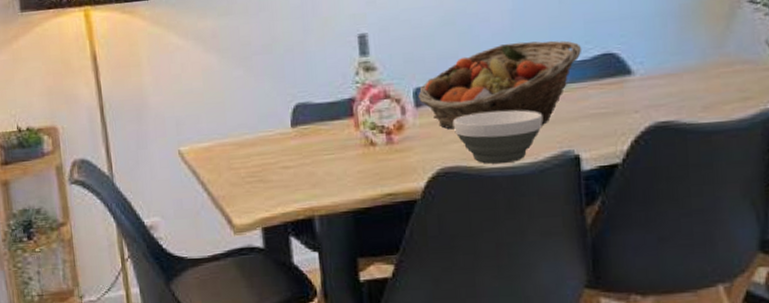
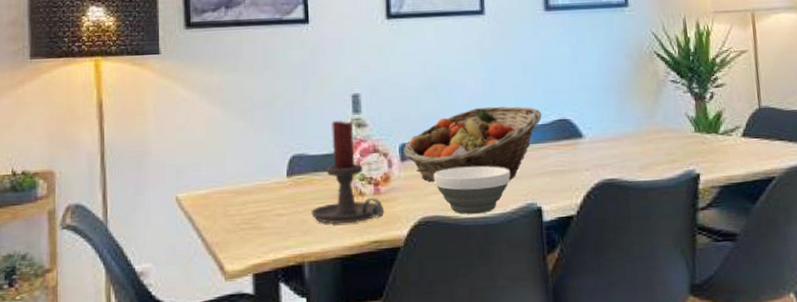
candle holder: none [319,63,399,176] -> present [311,119,385,224]

